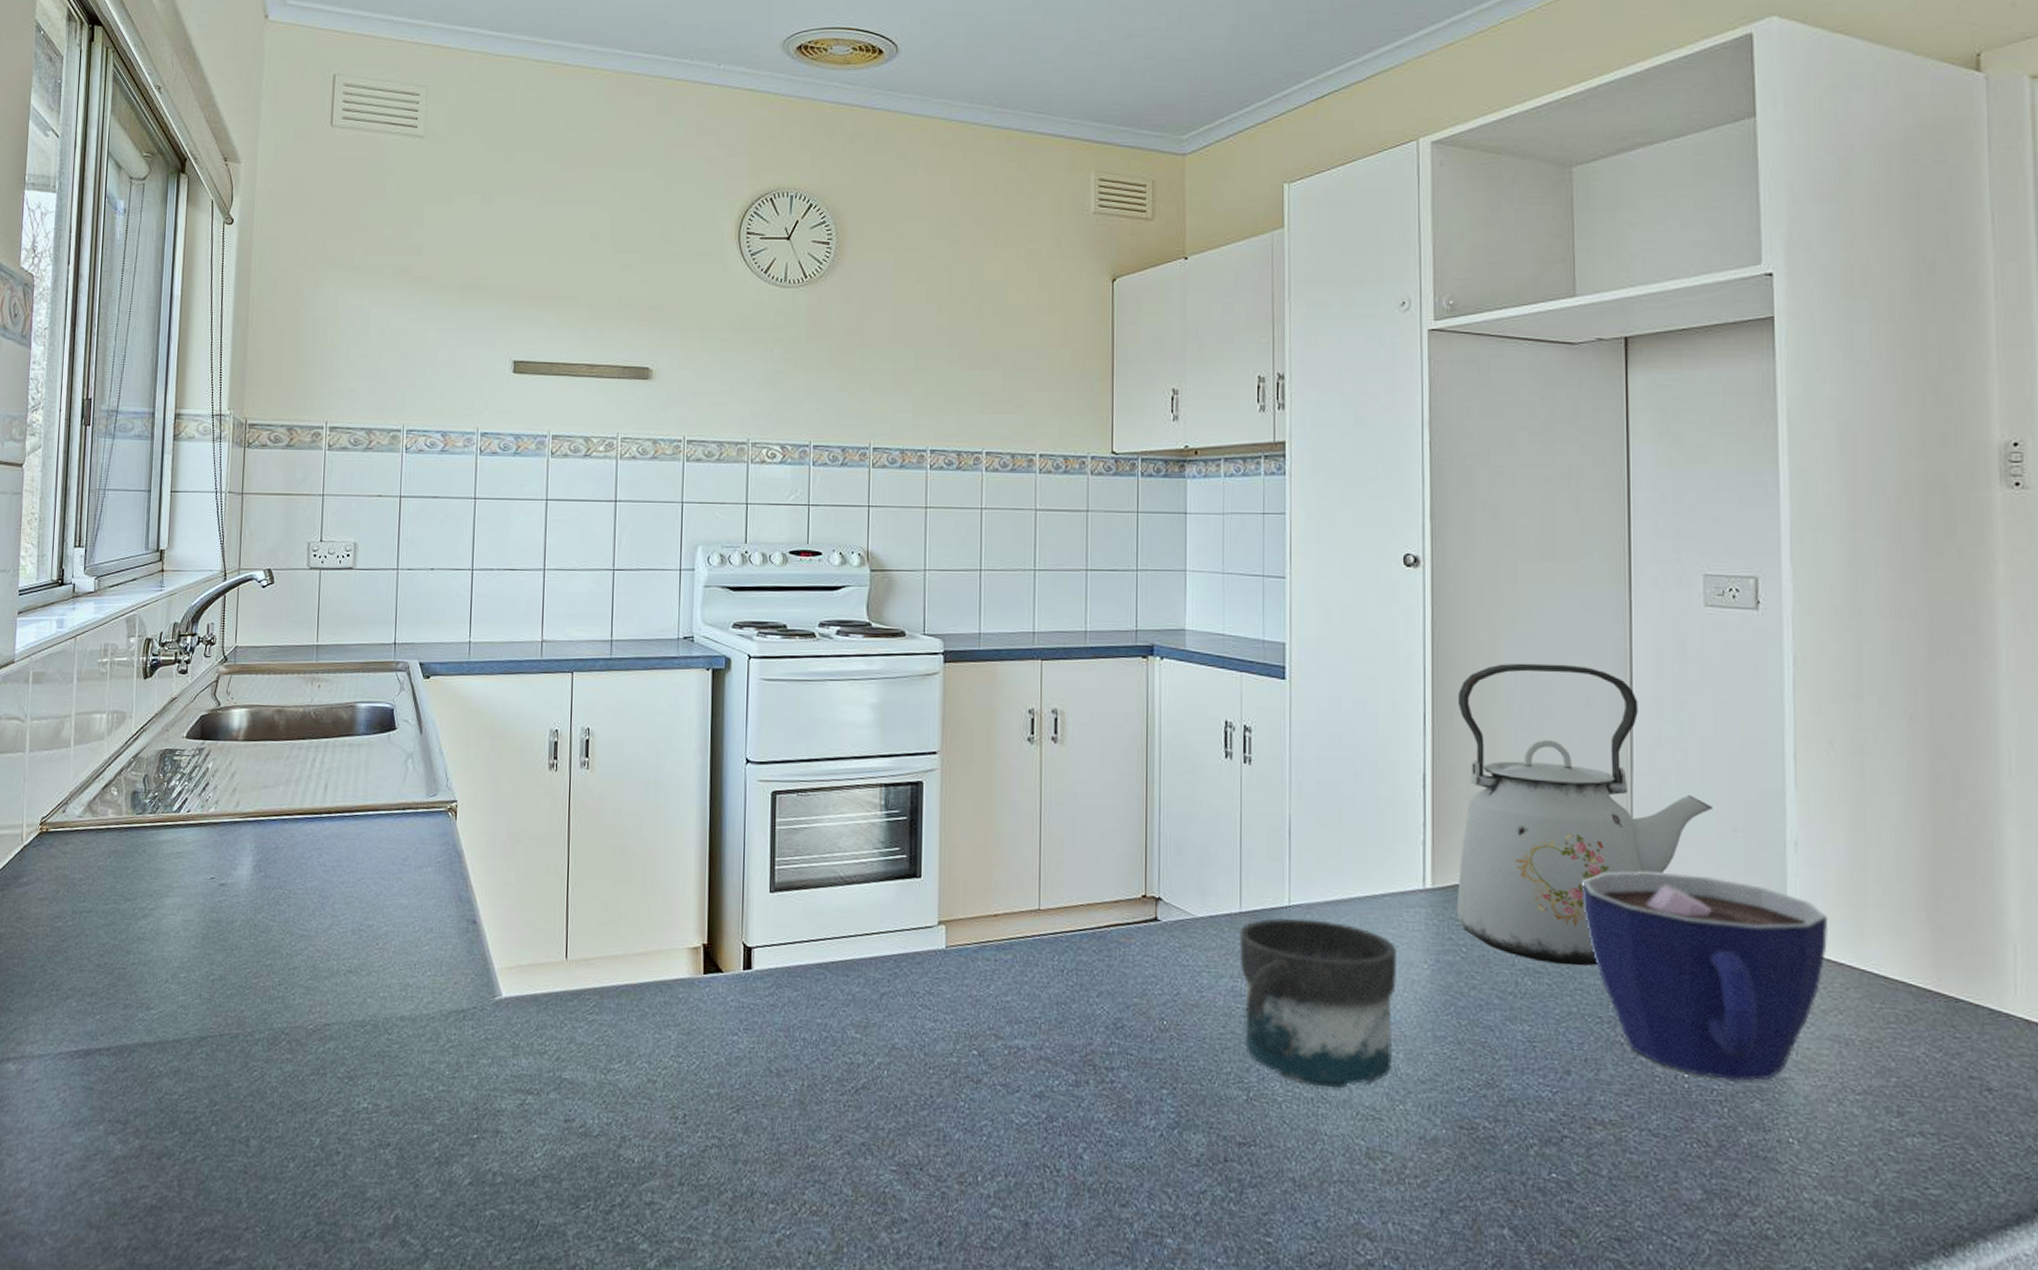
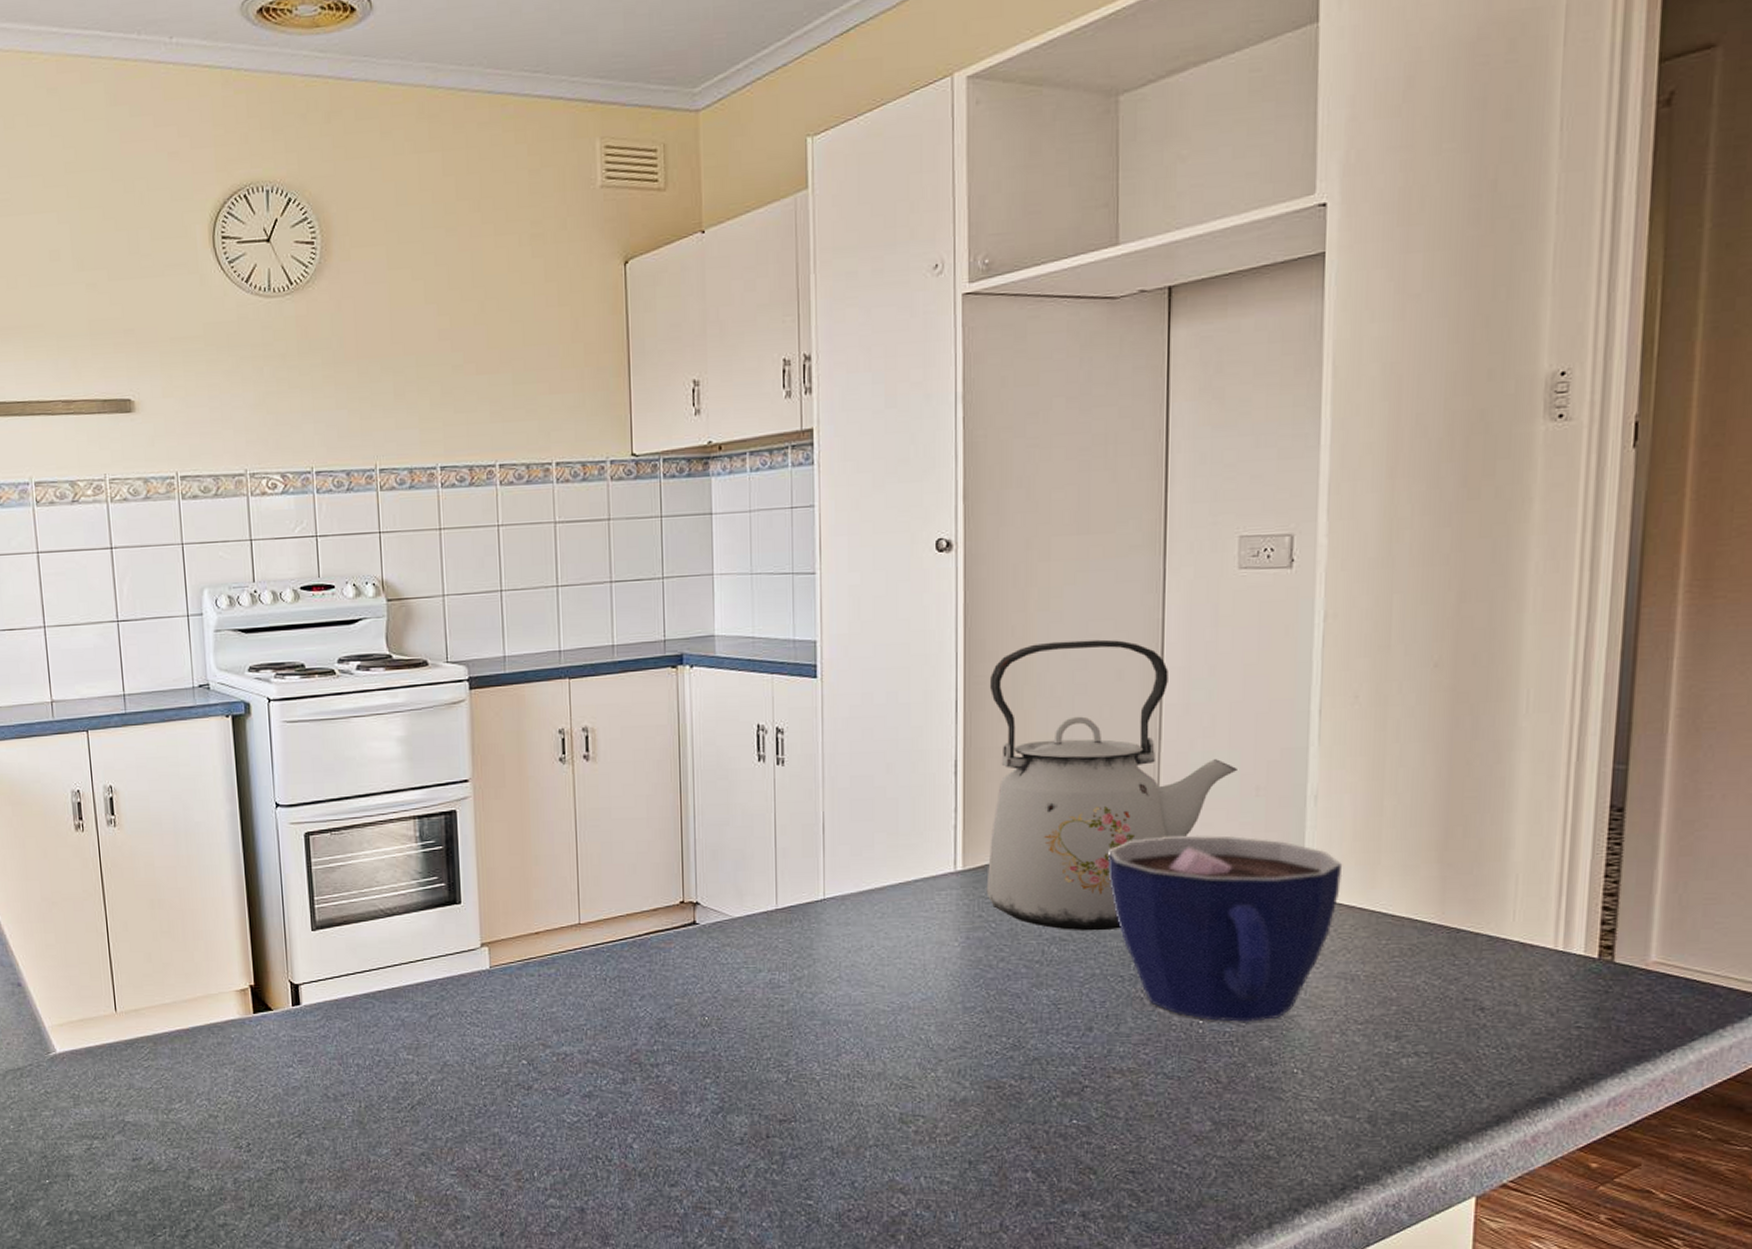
mug: present [1239,917,1398,1089] -> none [776,910,929,1063]

